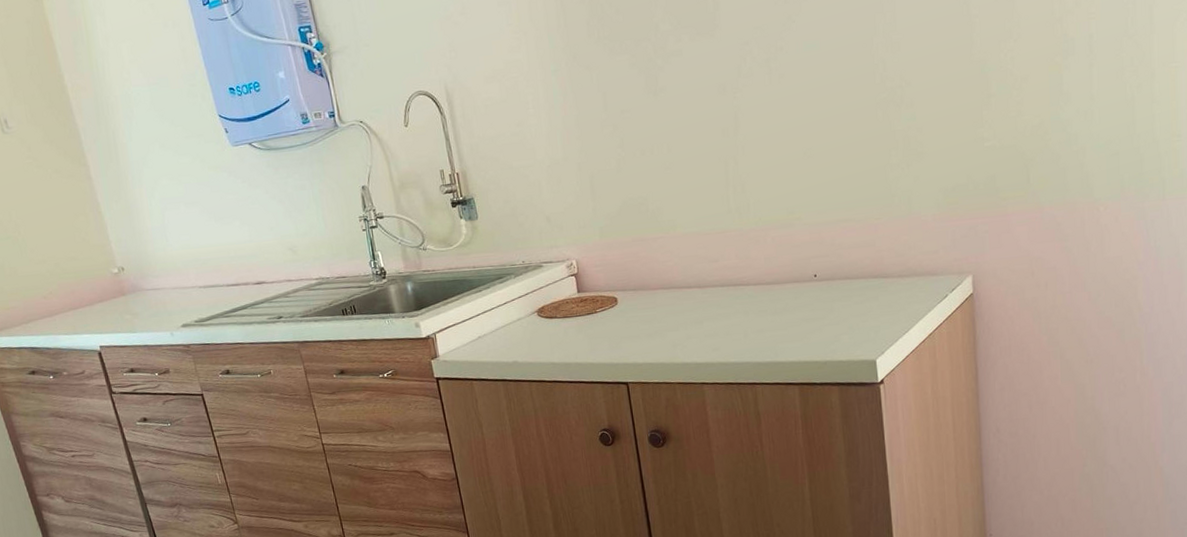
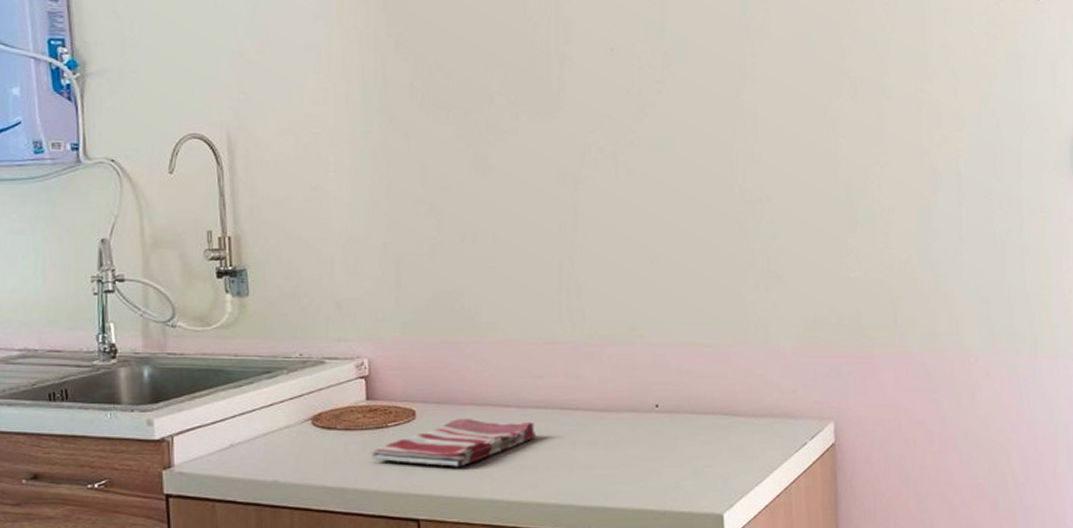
dish towel: none [586,298,716,340] -> present [371,419,537,467]

